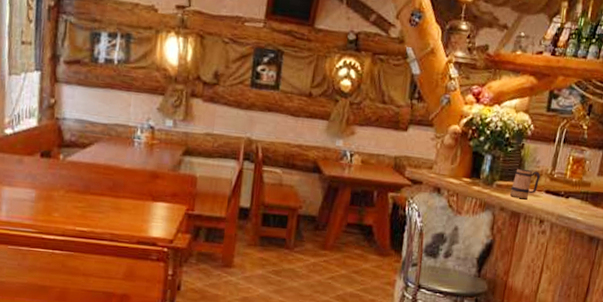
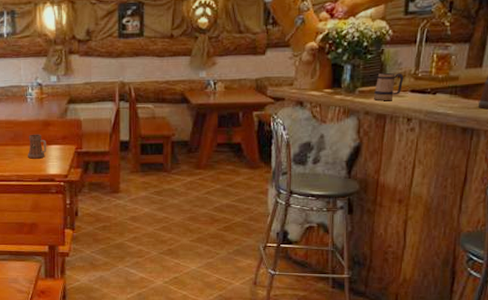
beer mug: none [126,185,152,217] -> present [27,134,46,159]

